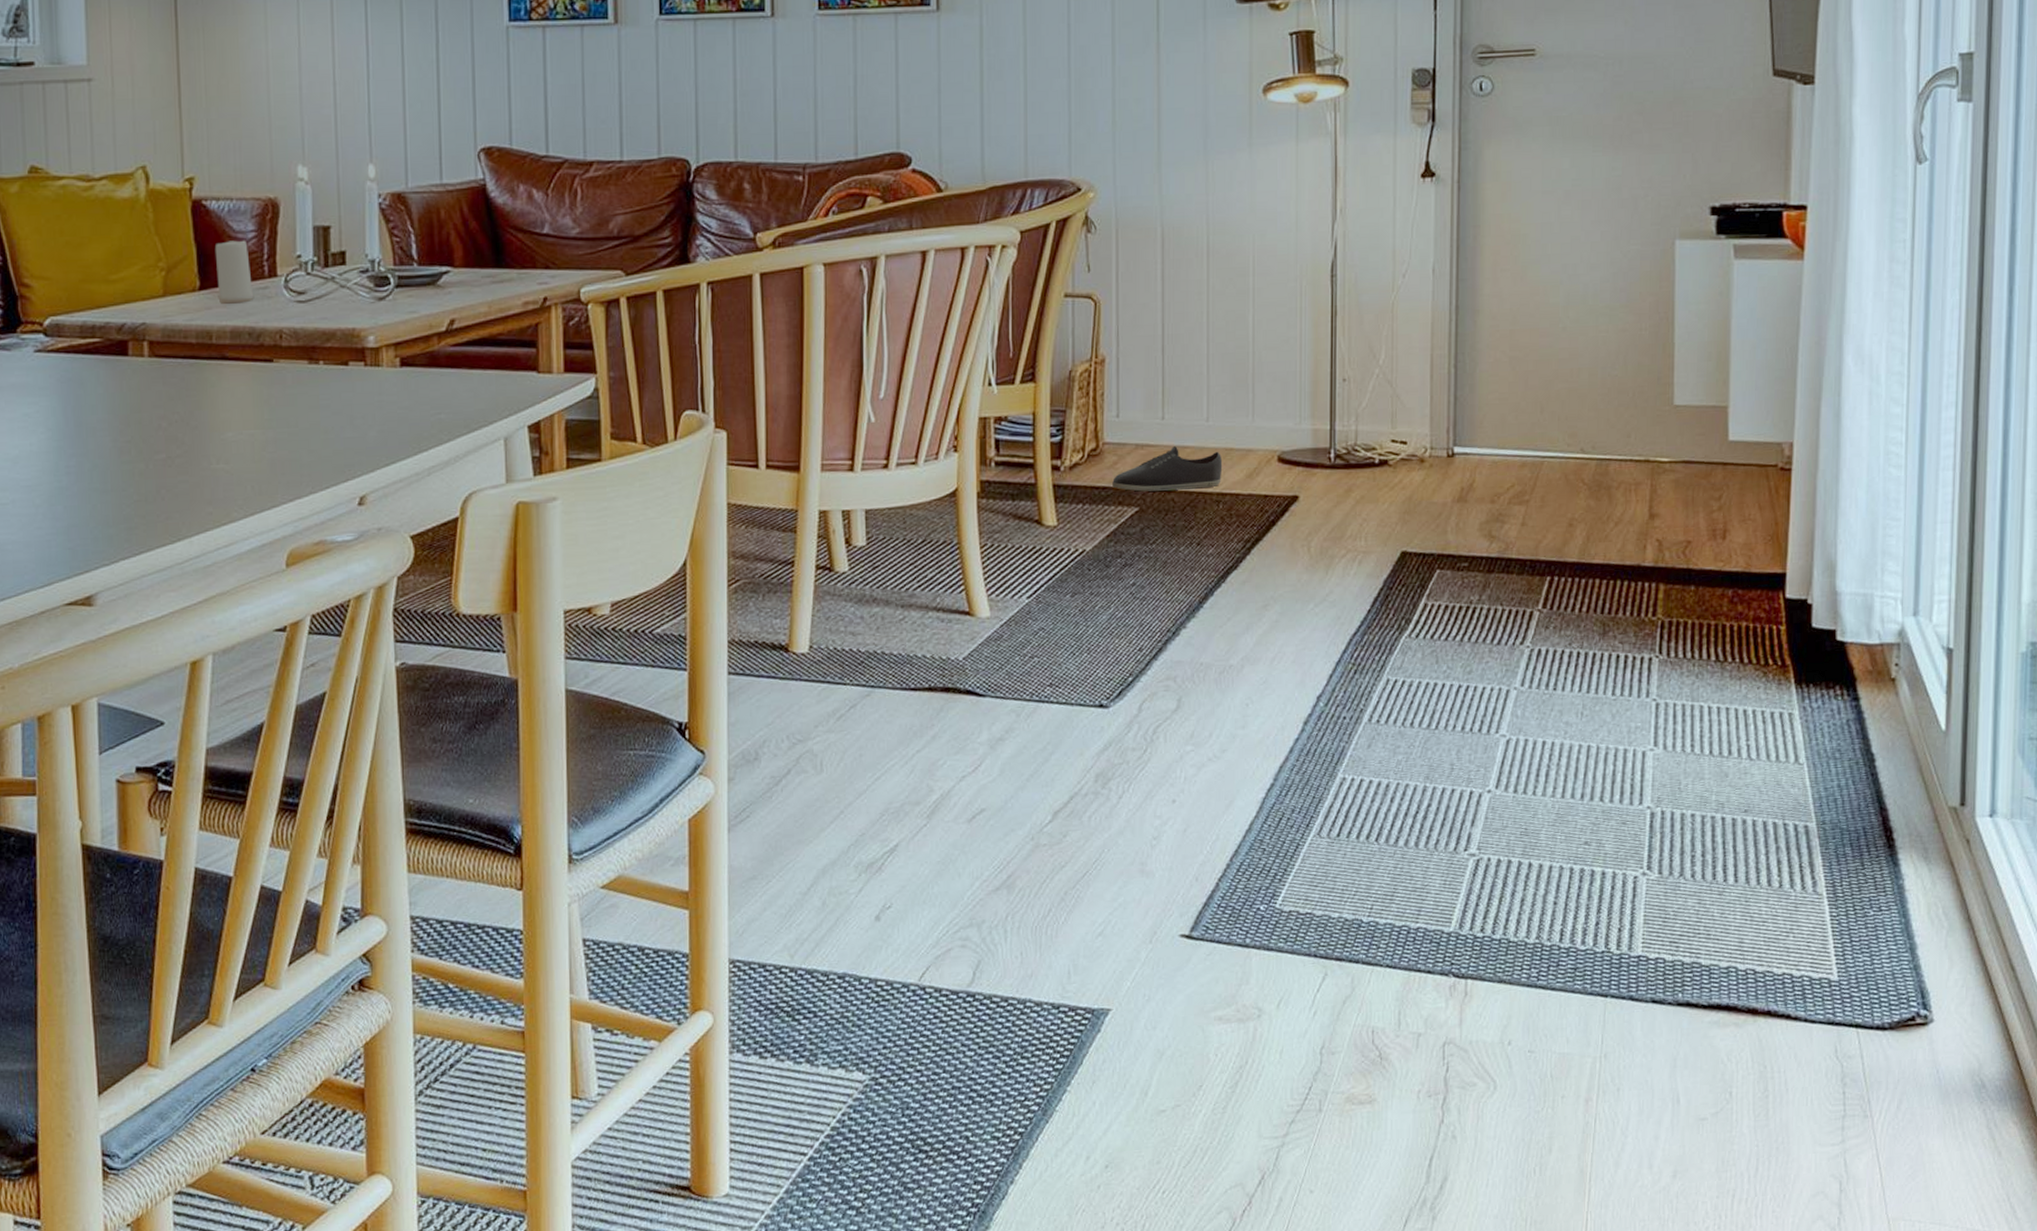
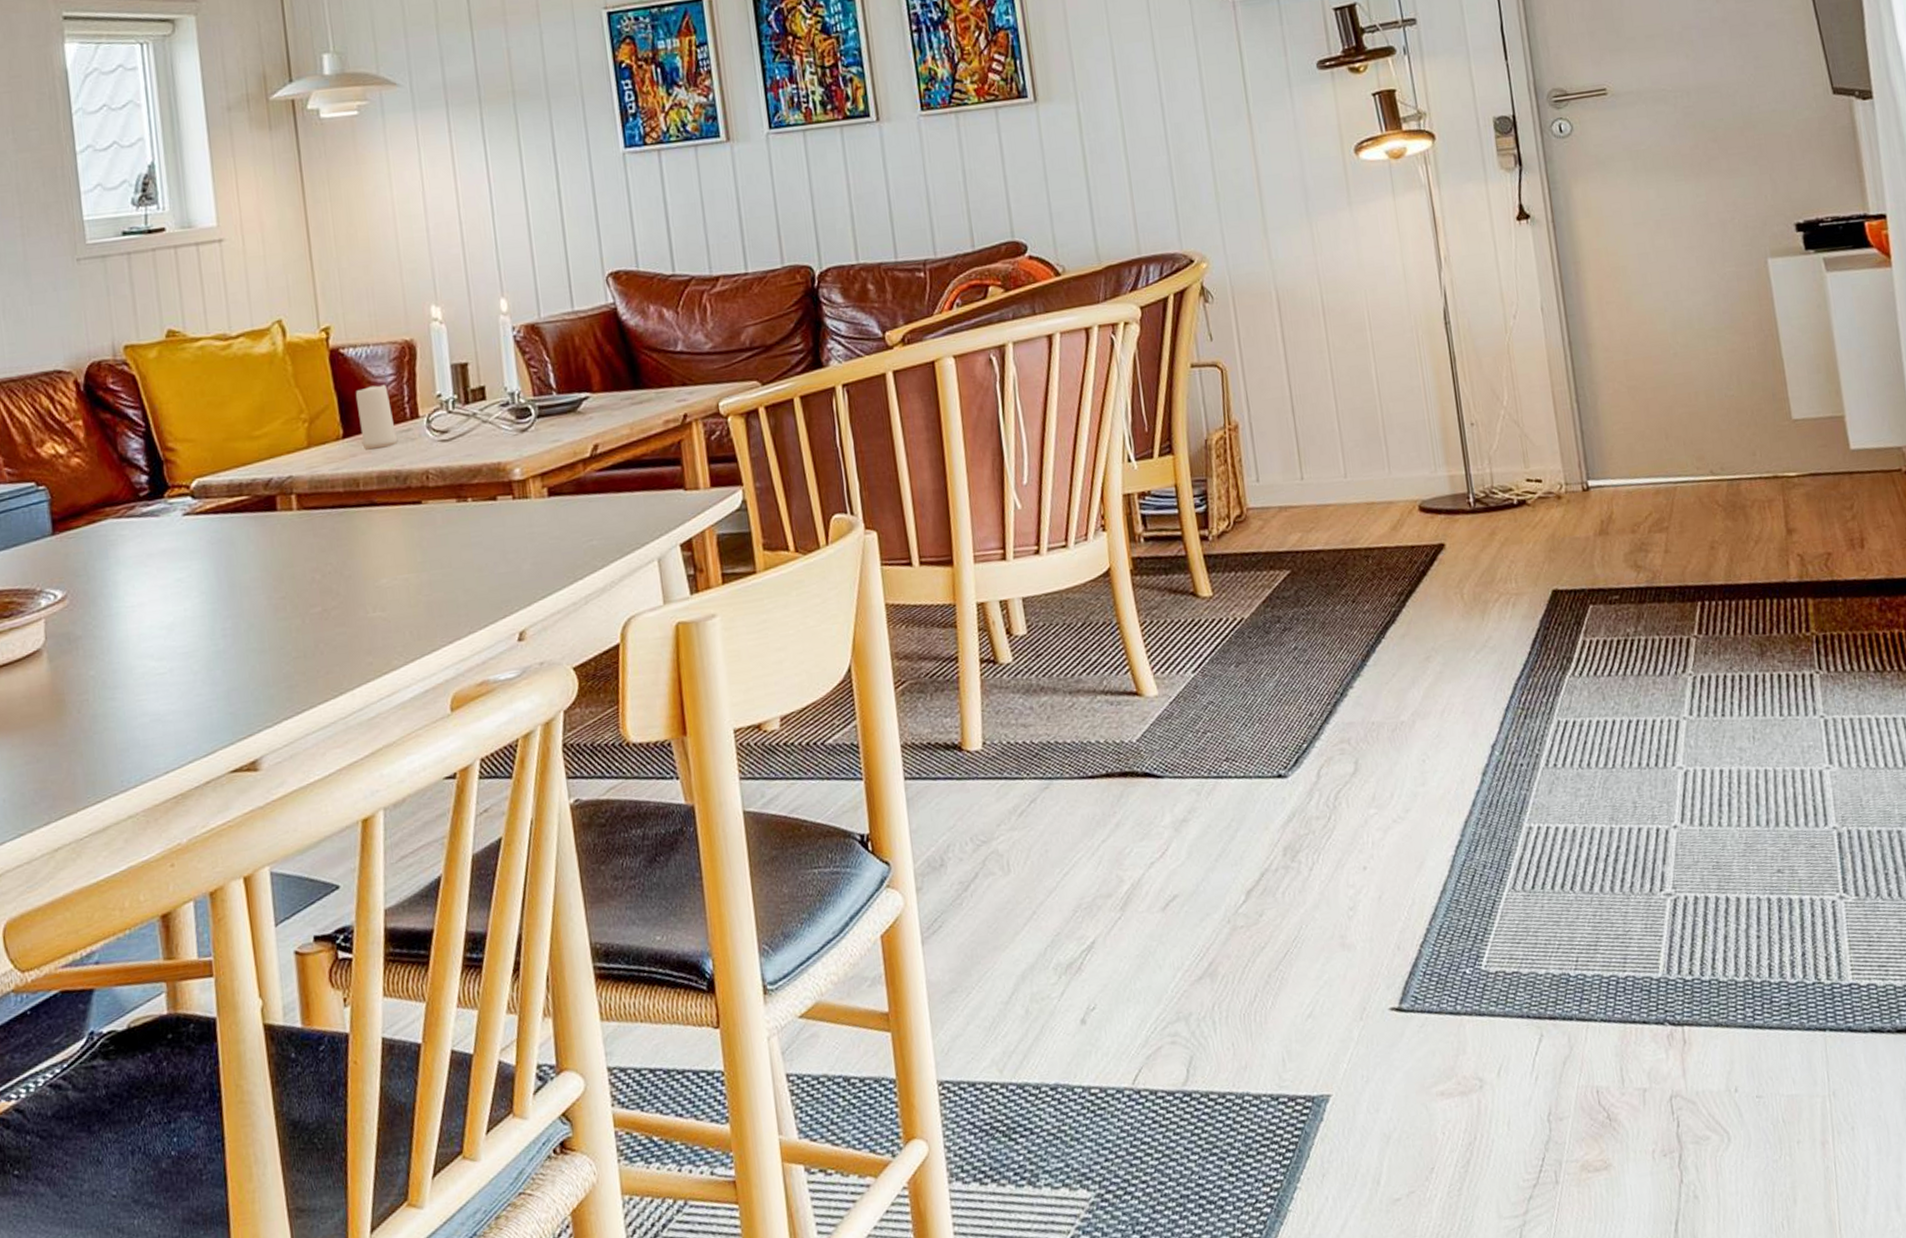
shoe: present [1112,446,1223,492] -> none [1261,505,1367,555]

